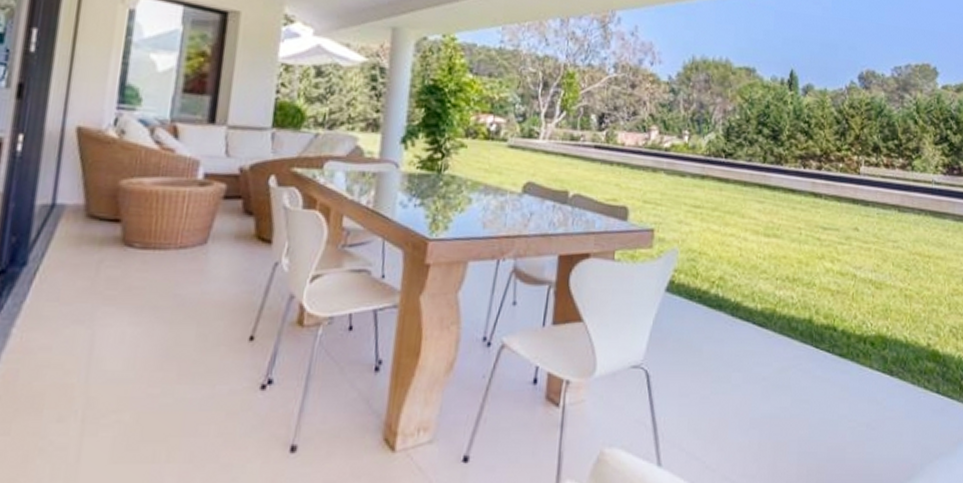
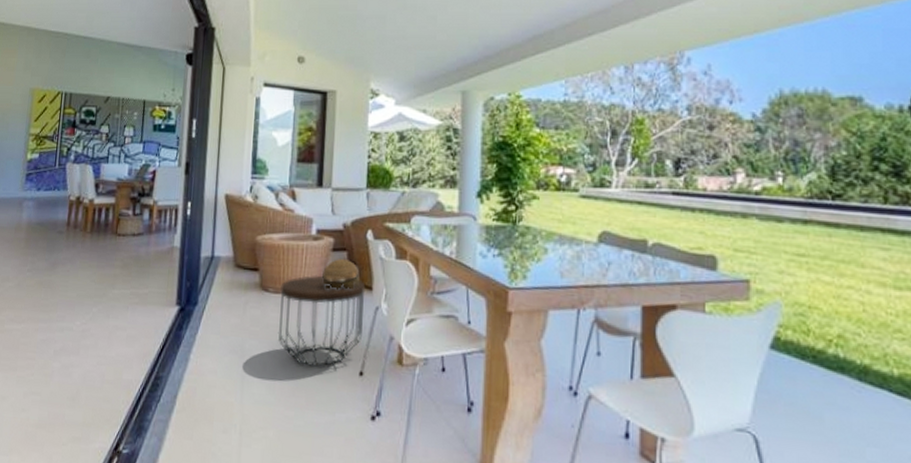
side table: none [143,226,264,334] -> present [278,275,366,367]
decorative bowl: none [207,208,257,243] -> present [322,259,359,289]

